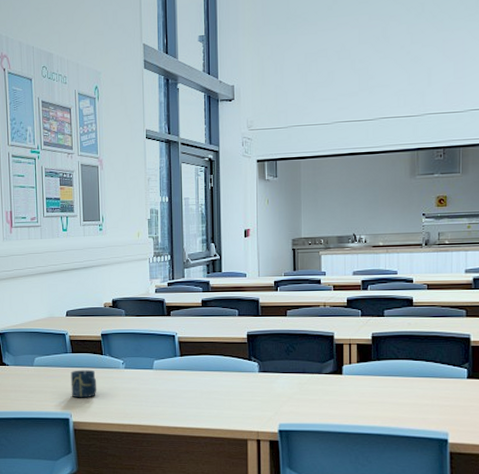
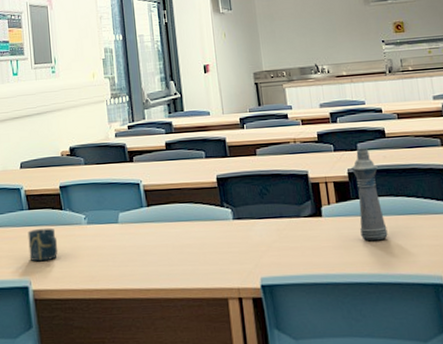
bottle: none [376,316,402,398] -> present [351,149,388,241]

